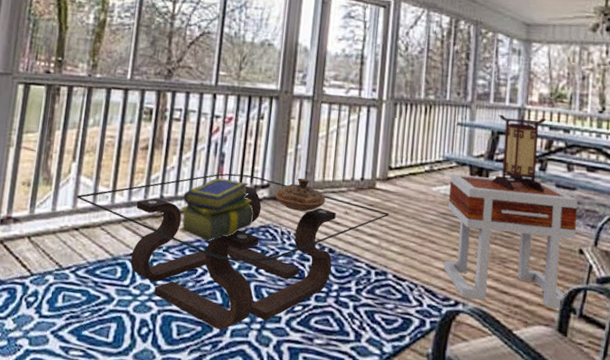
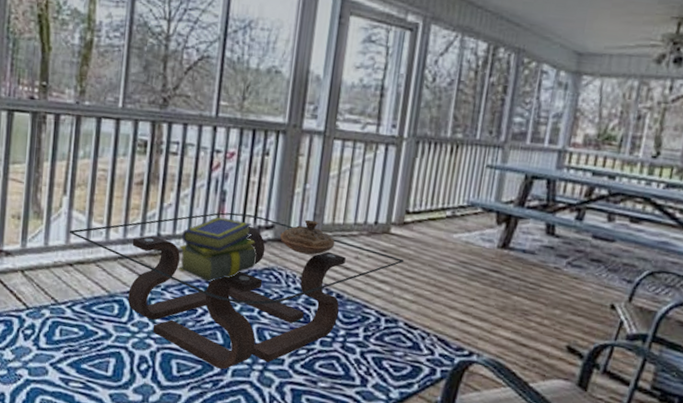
side table: present [443,173,579,309] -> none [458,220,616,364]
lantern: present [492,113,547,193] -> none [520,155,590,244]

